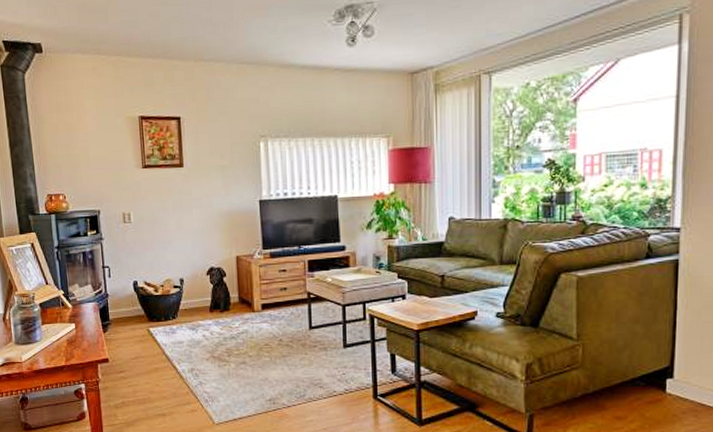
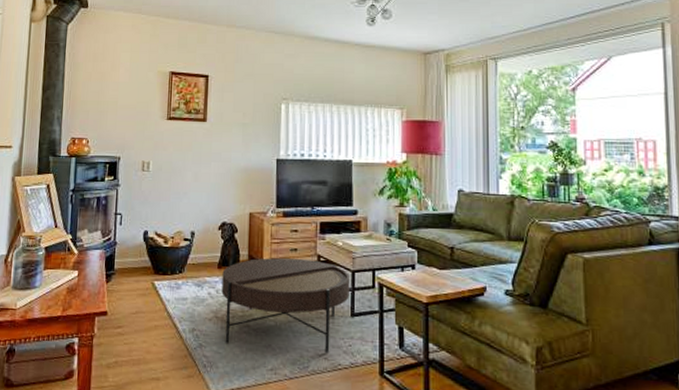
coffee table: none [214,297,341,383] -> present [221,258,350,354]

